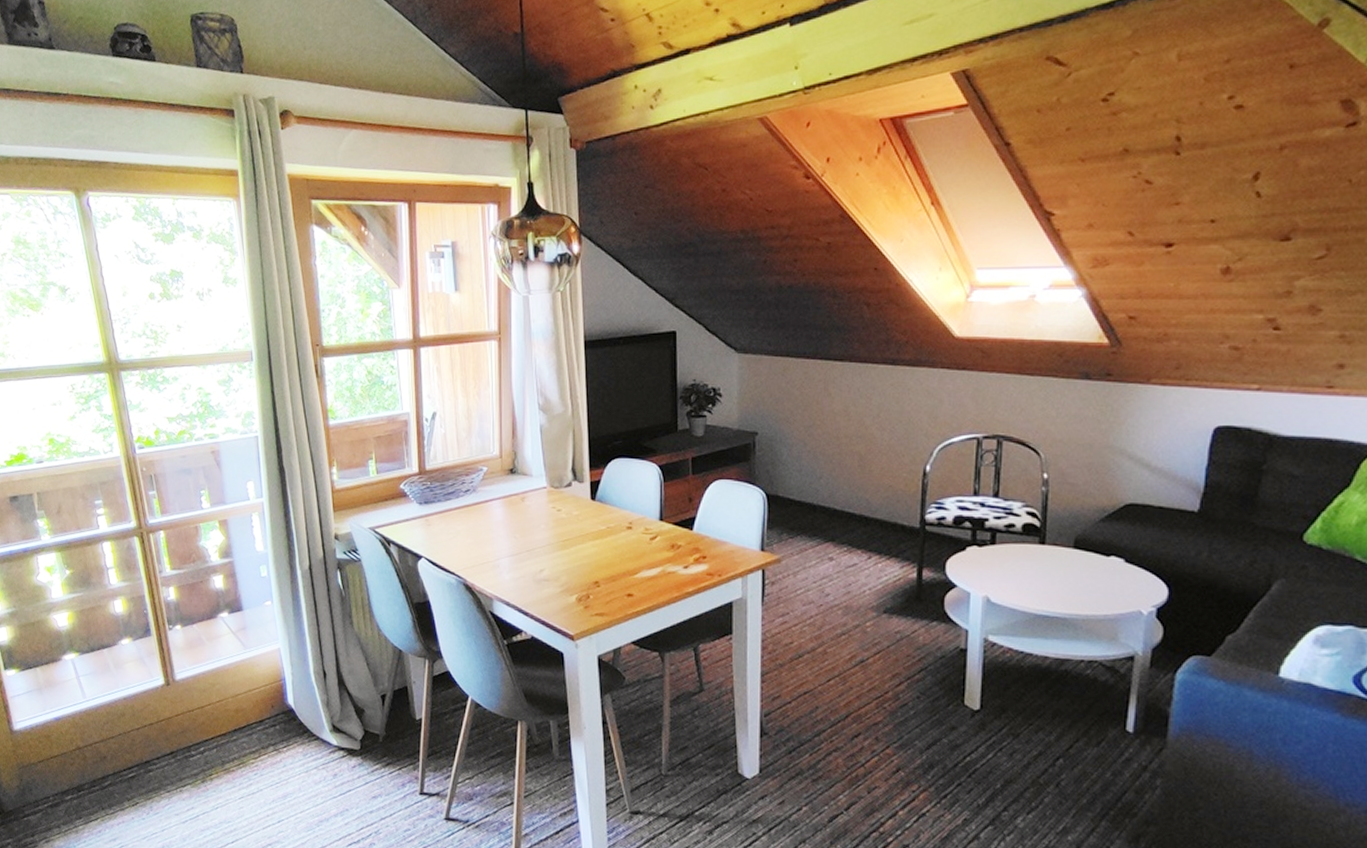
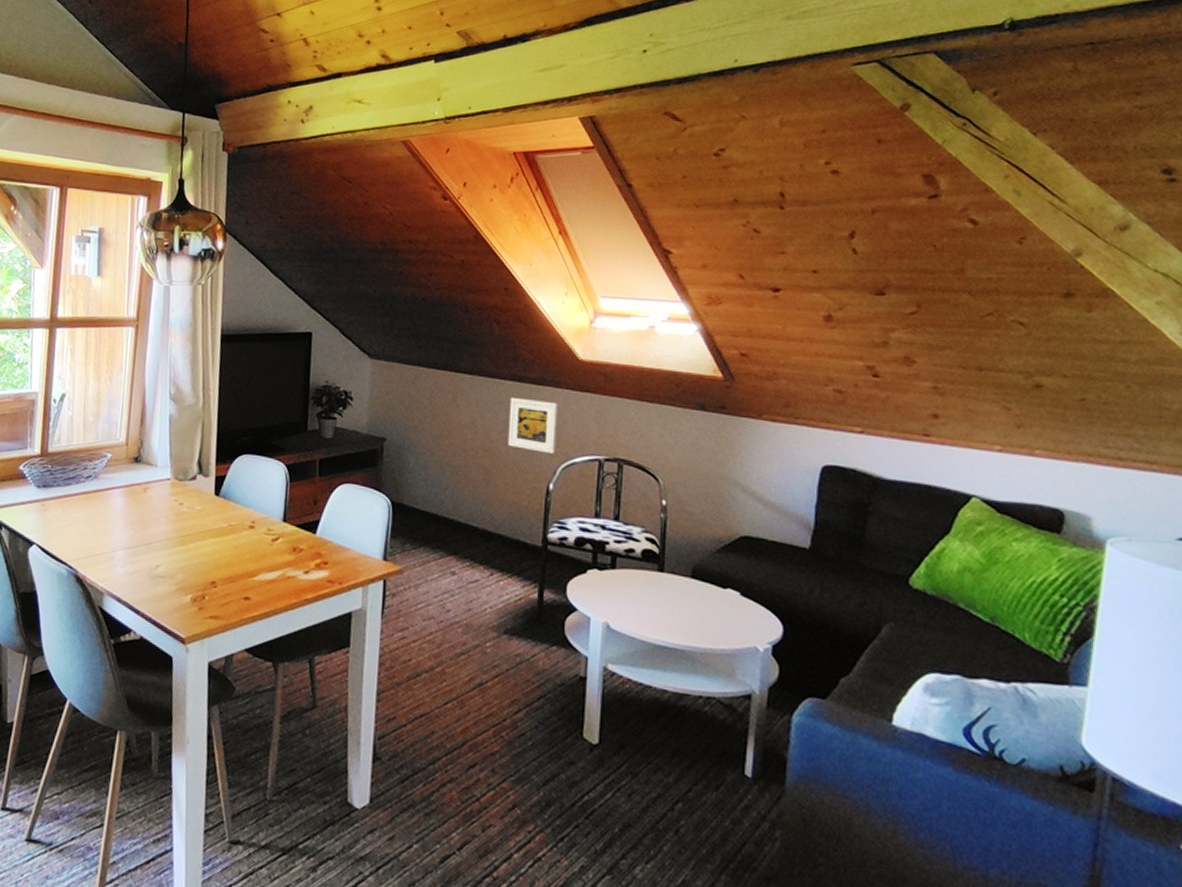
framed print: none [882,380,934,435] -> present [507,396,558,454]

